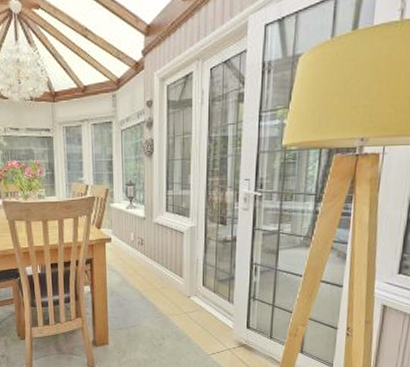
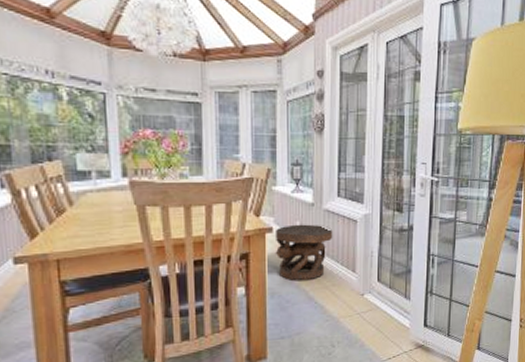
carved stool: none [113,235,163,282] -> present [275,224,333,280]

